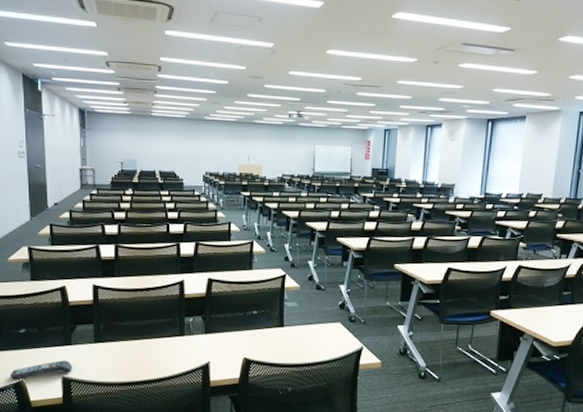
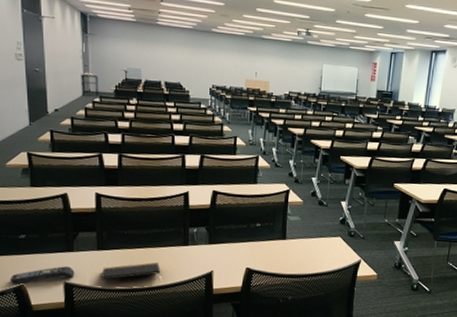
notepad: none [98,354,157,374] -> present [101,262,161,280]

